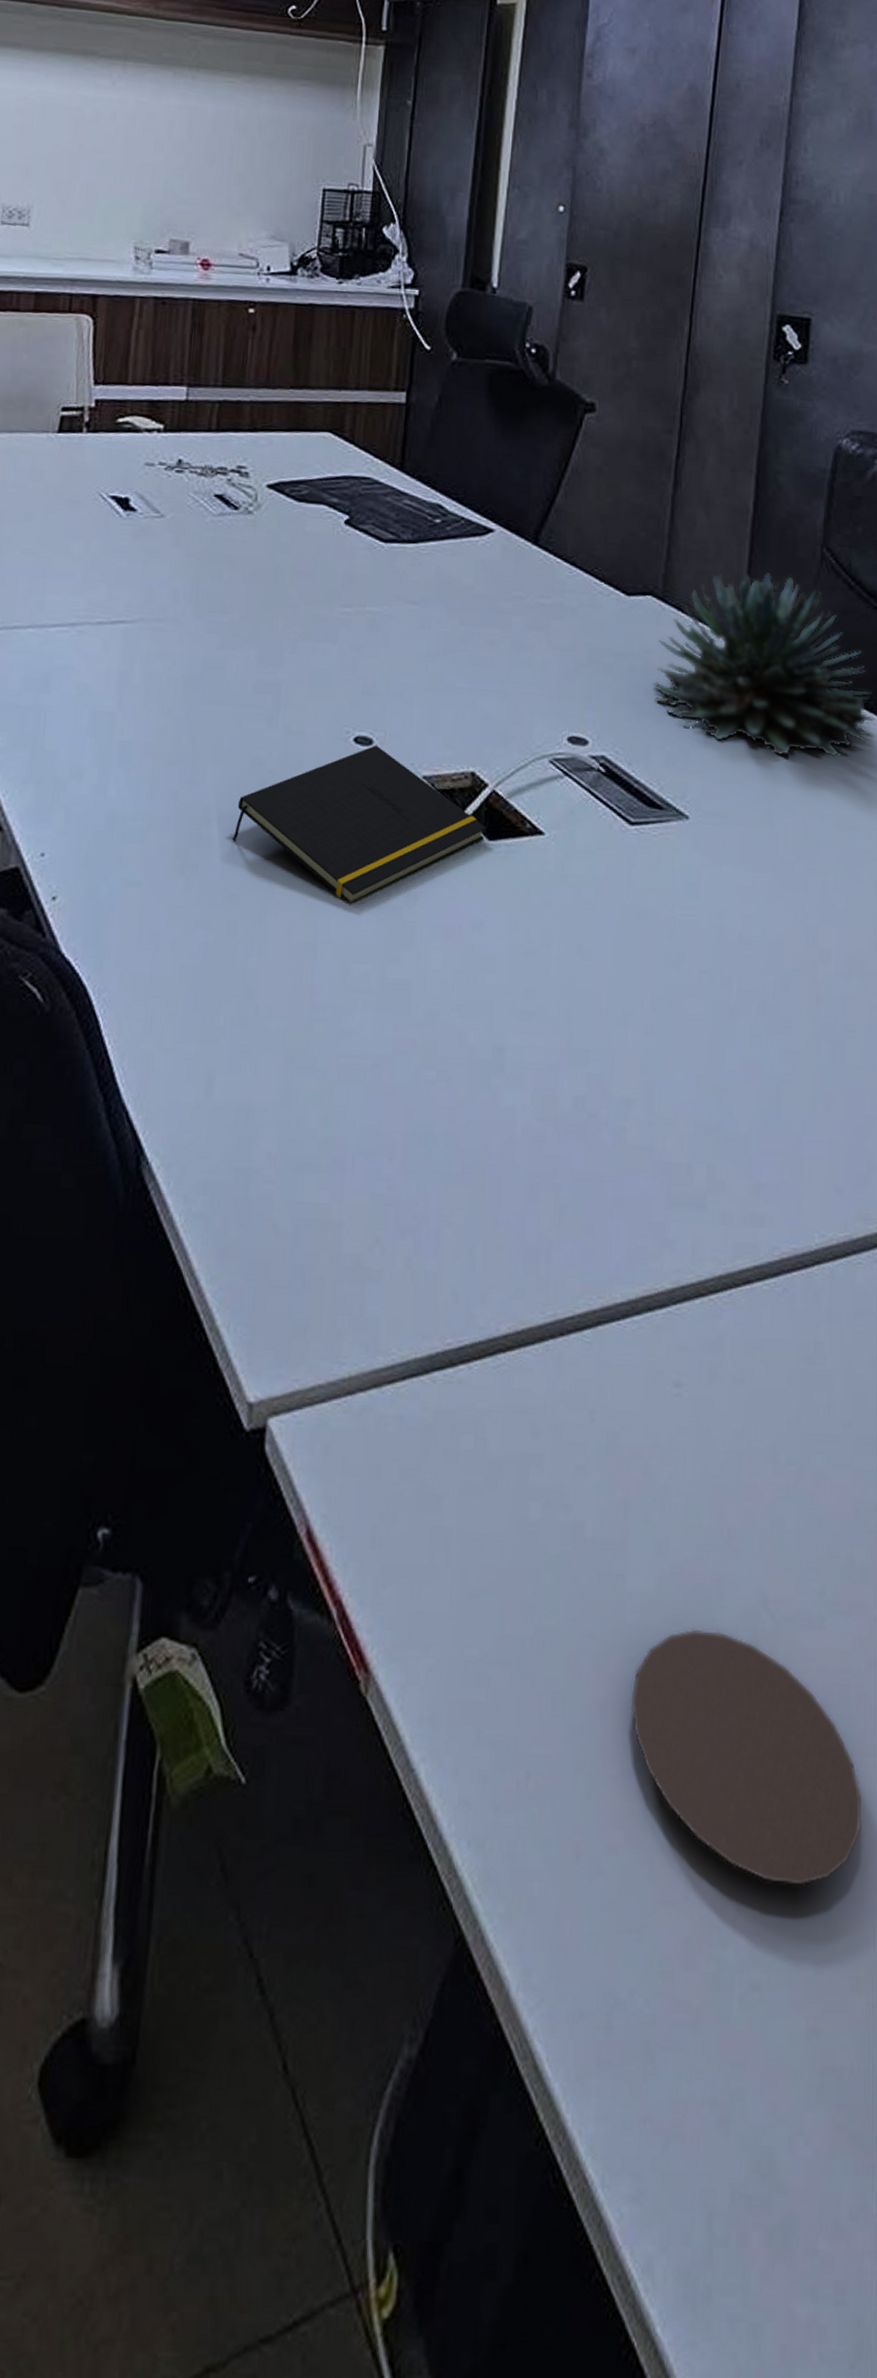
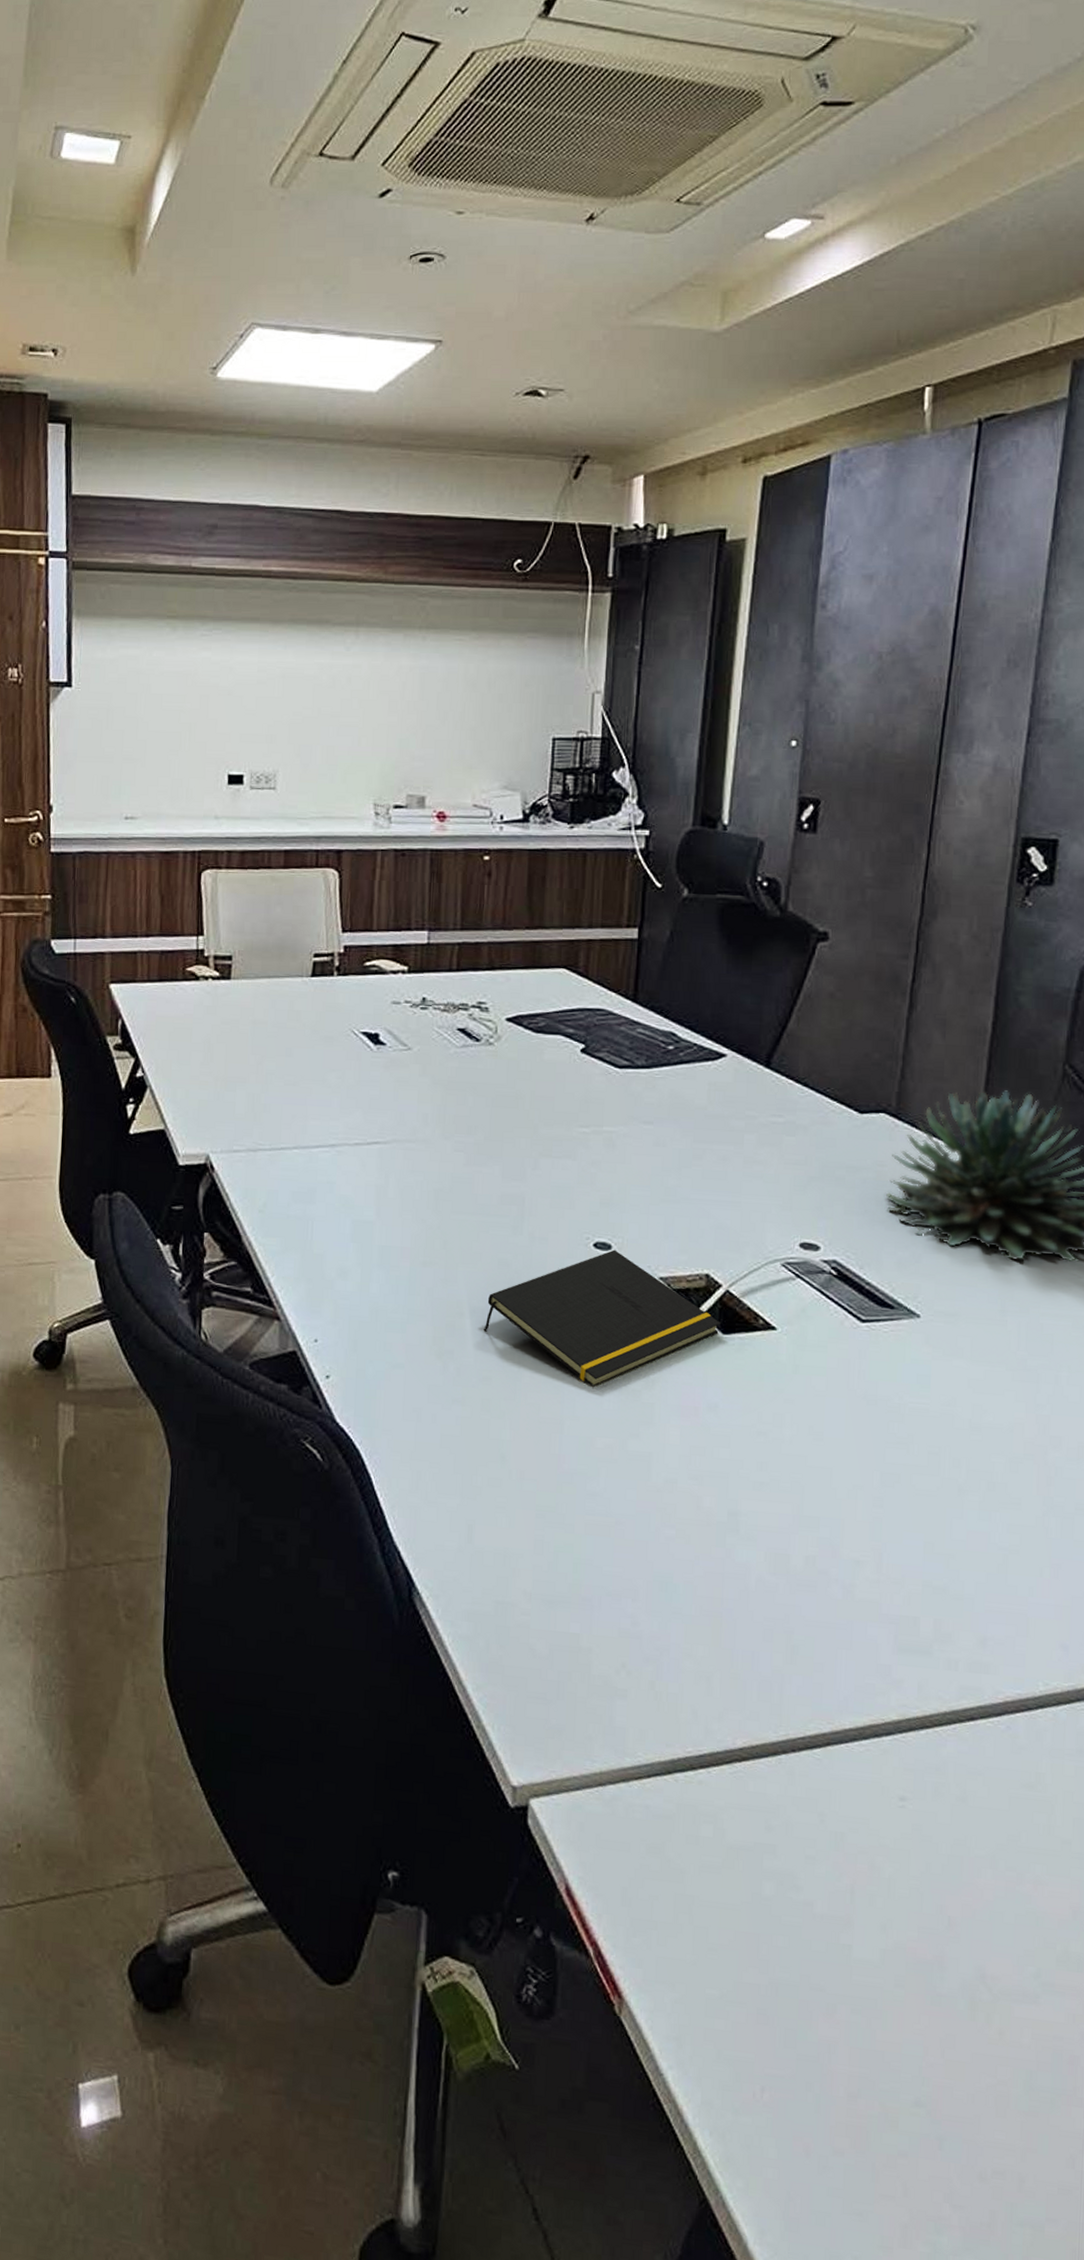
coaster: present [630,1628,862,1886] -> none [856,1992,1071,2199]

